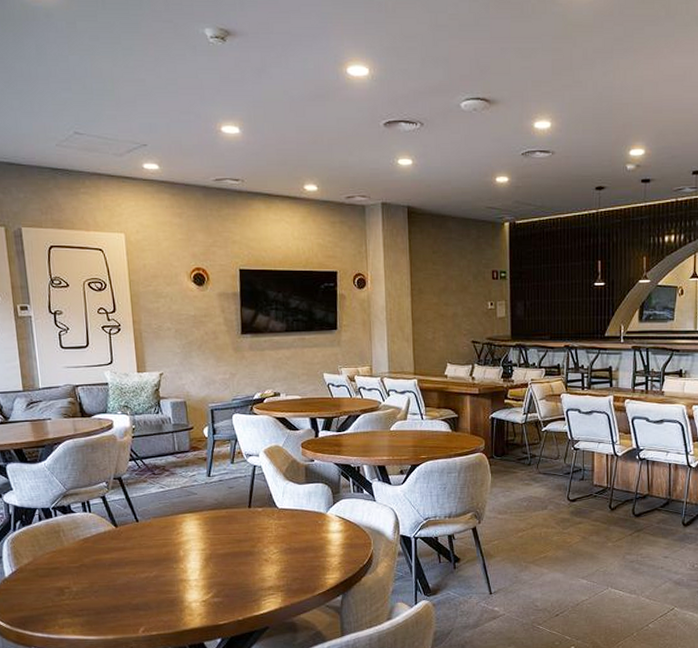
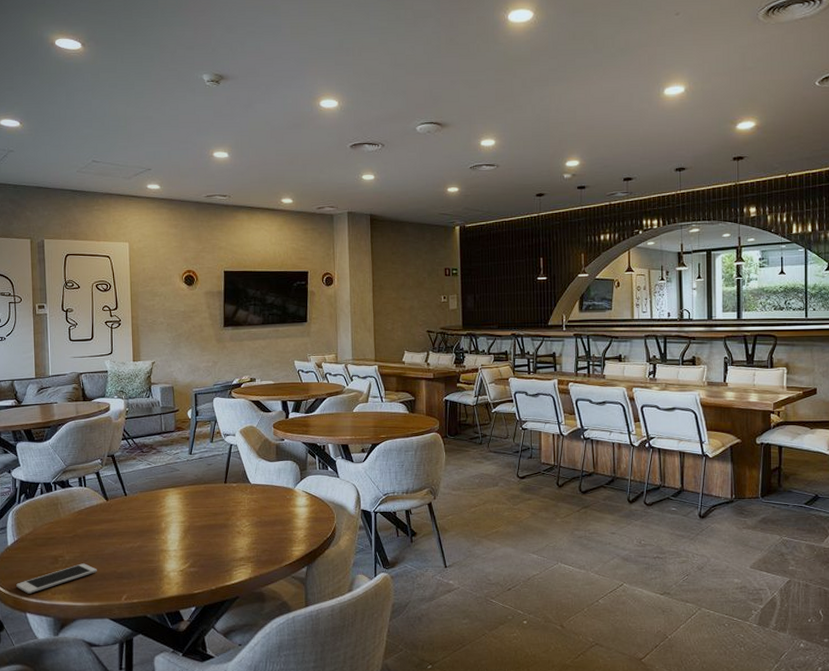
cell phone: none [18,595,110,628] -> present [16,563,97,594]

